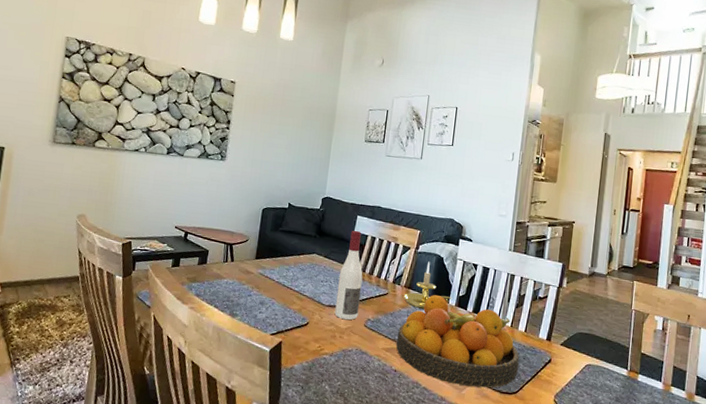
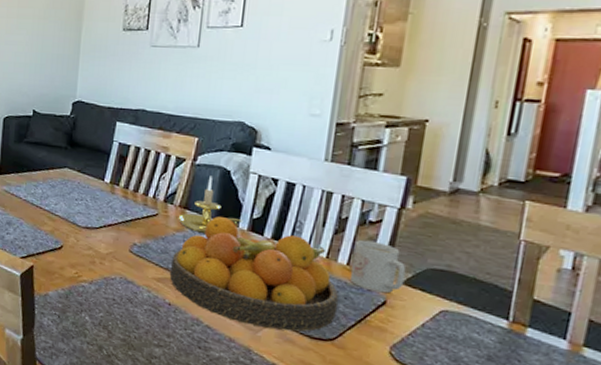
wine bottle: present [334,231,363,320] -> none [93,140,126,245]
mug: none [527,311,564,353] -> present [350,239,407,293]

